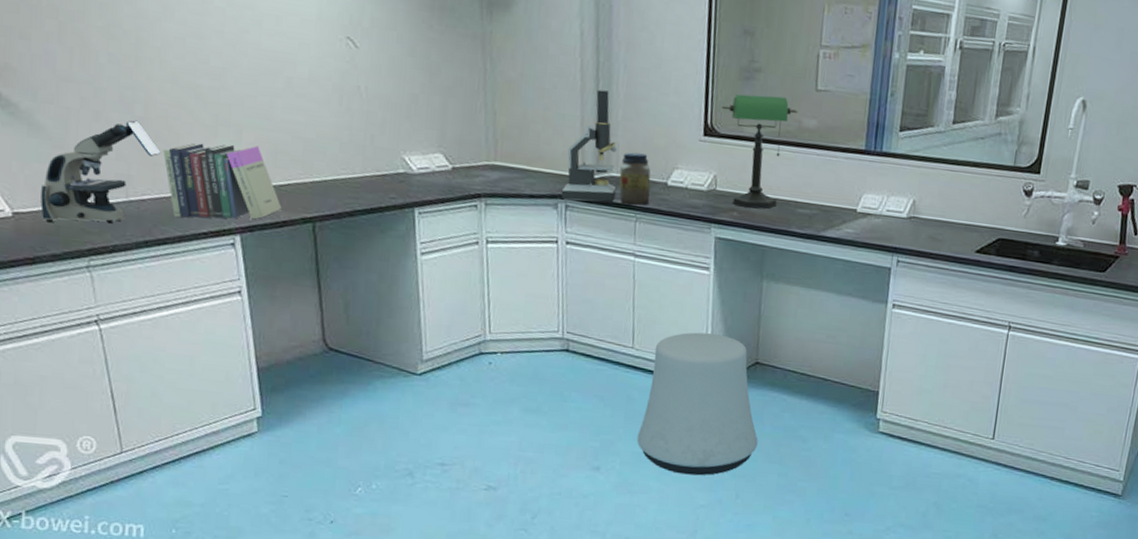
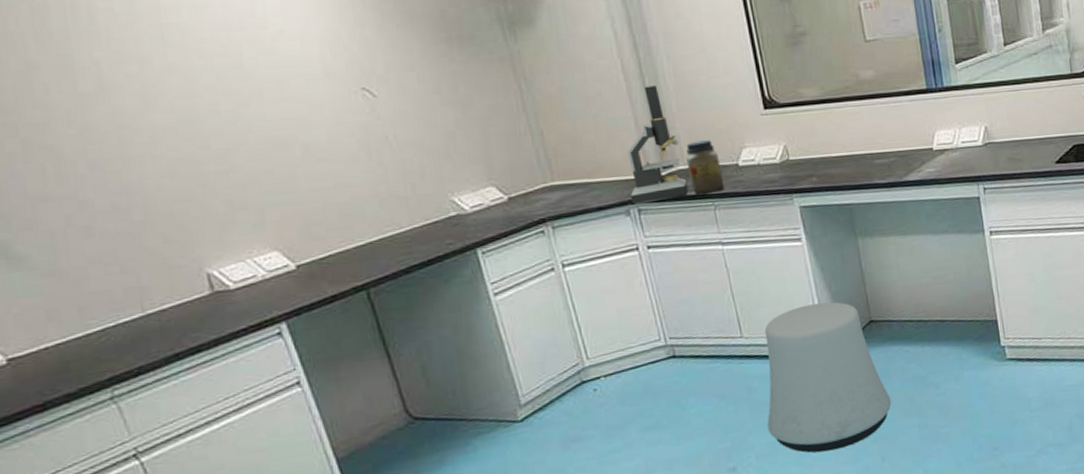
microscope: present [40,120,160,224] -> none [37,226,173,361]
books: present [163,143,282,220] -> none [176,223,327,321]
desk lamp: present [721,94,798,209] -> none [775,54,854,171]

